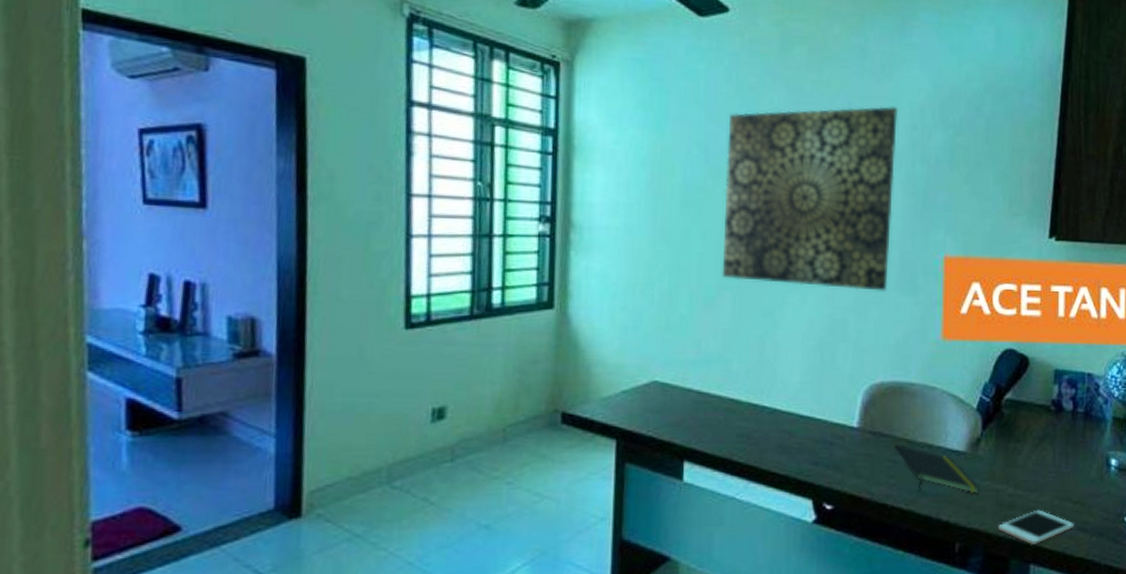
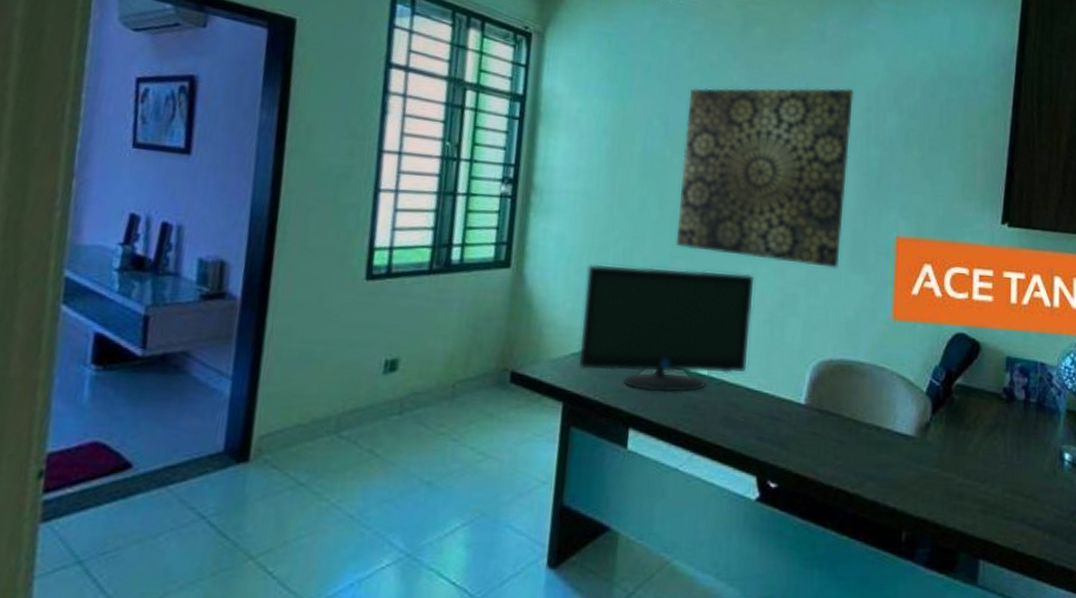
monitor: none [628,299,804,424] -> present [577,264,756,394]
notepad: present [895,444,980,493] -> none [842,424,929,481]
cell phone: present [998,509,1074,546] -> none [947,502,1026,540]

